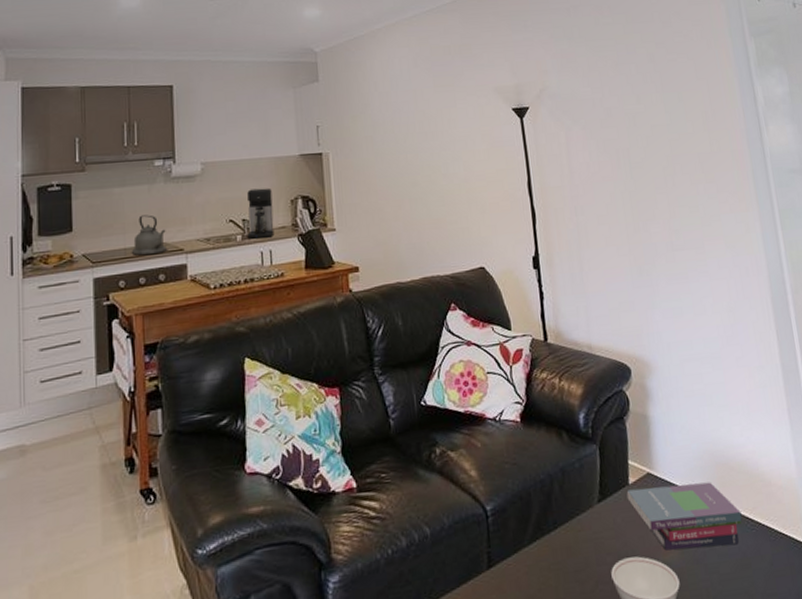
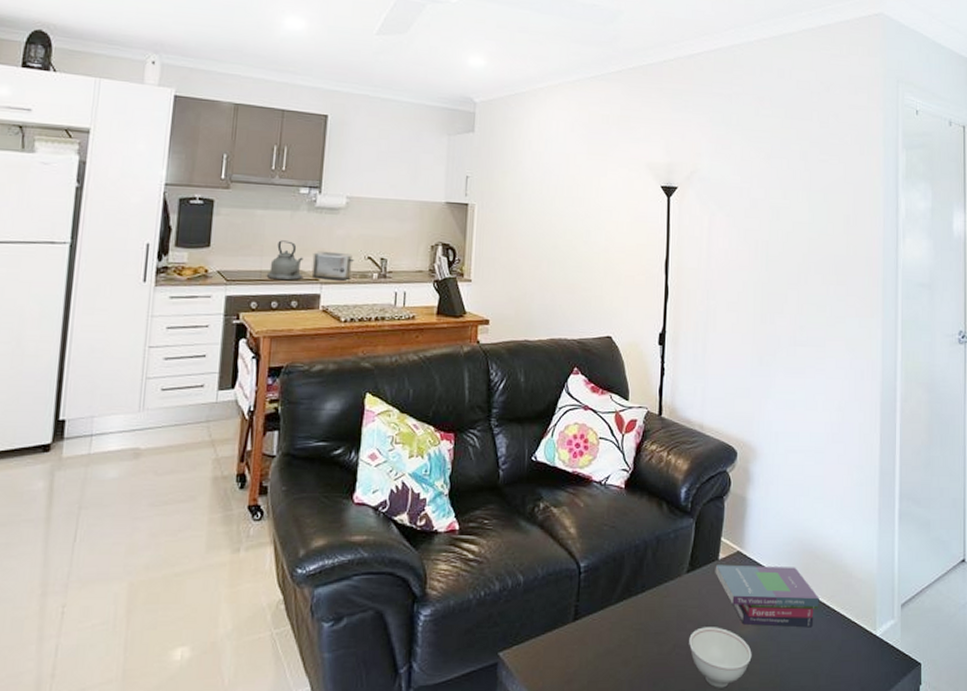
toaster: none [174,219,216,250] -> present [311,251,354,281]
coffee maker: present [247,188,275,239] -> none [383,229,414,281]

